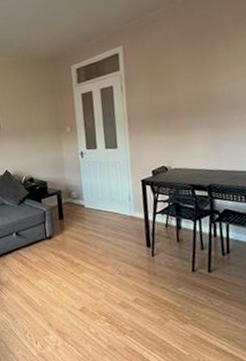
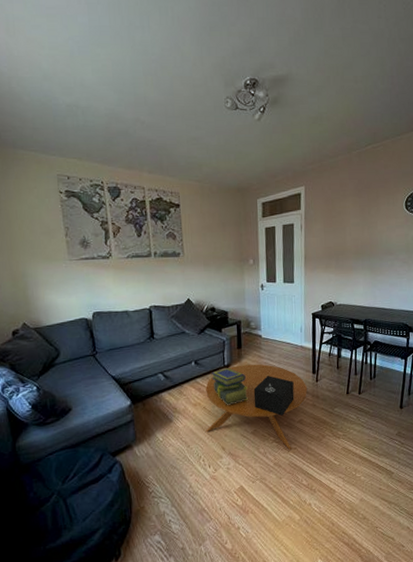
coffee table: none [28,235,143,332] -> present [206,364,308,450]
stack of books: none [33,240,75,279] -> present [211,368,249,405]
decorative box: none [79,248,127,293] -> present [253,376,294,416]

